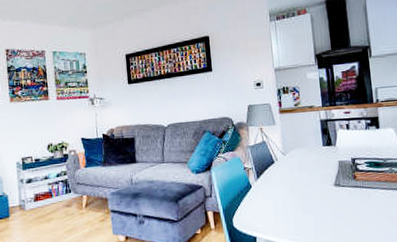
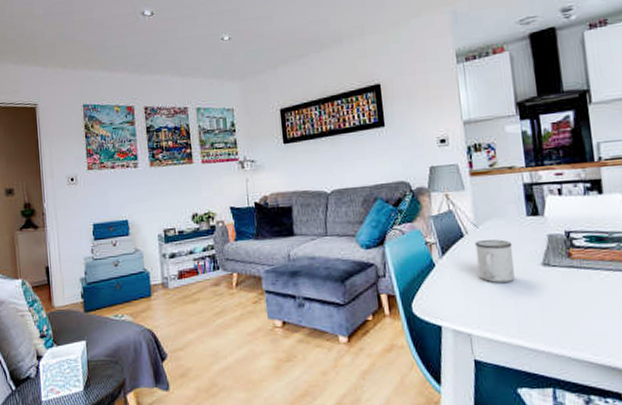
mug: none [283,165,313,201] -> present [475,239,515,283]

